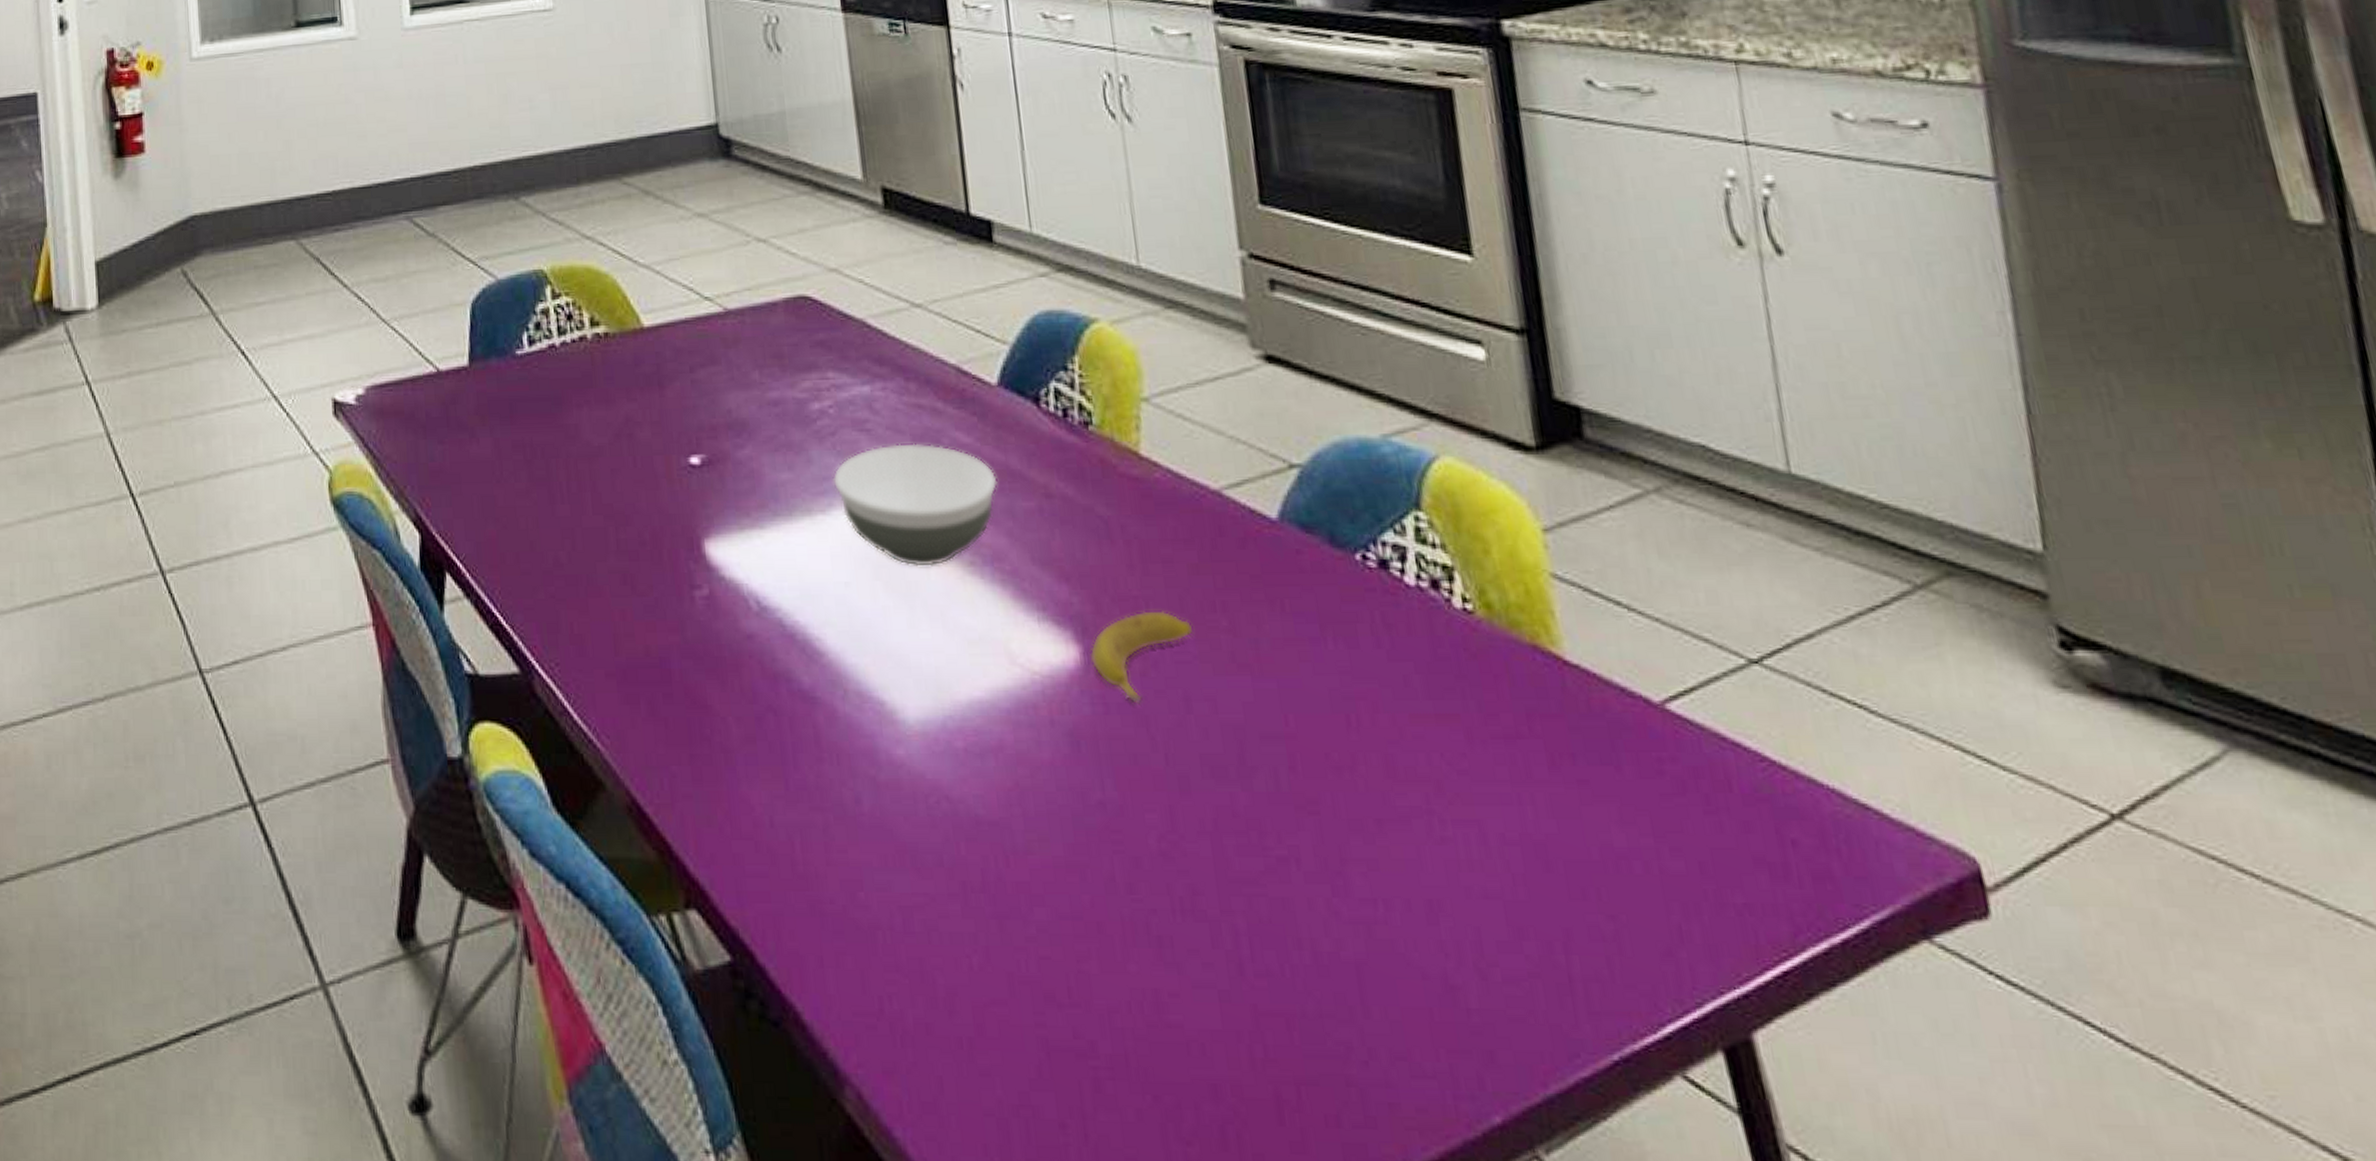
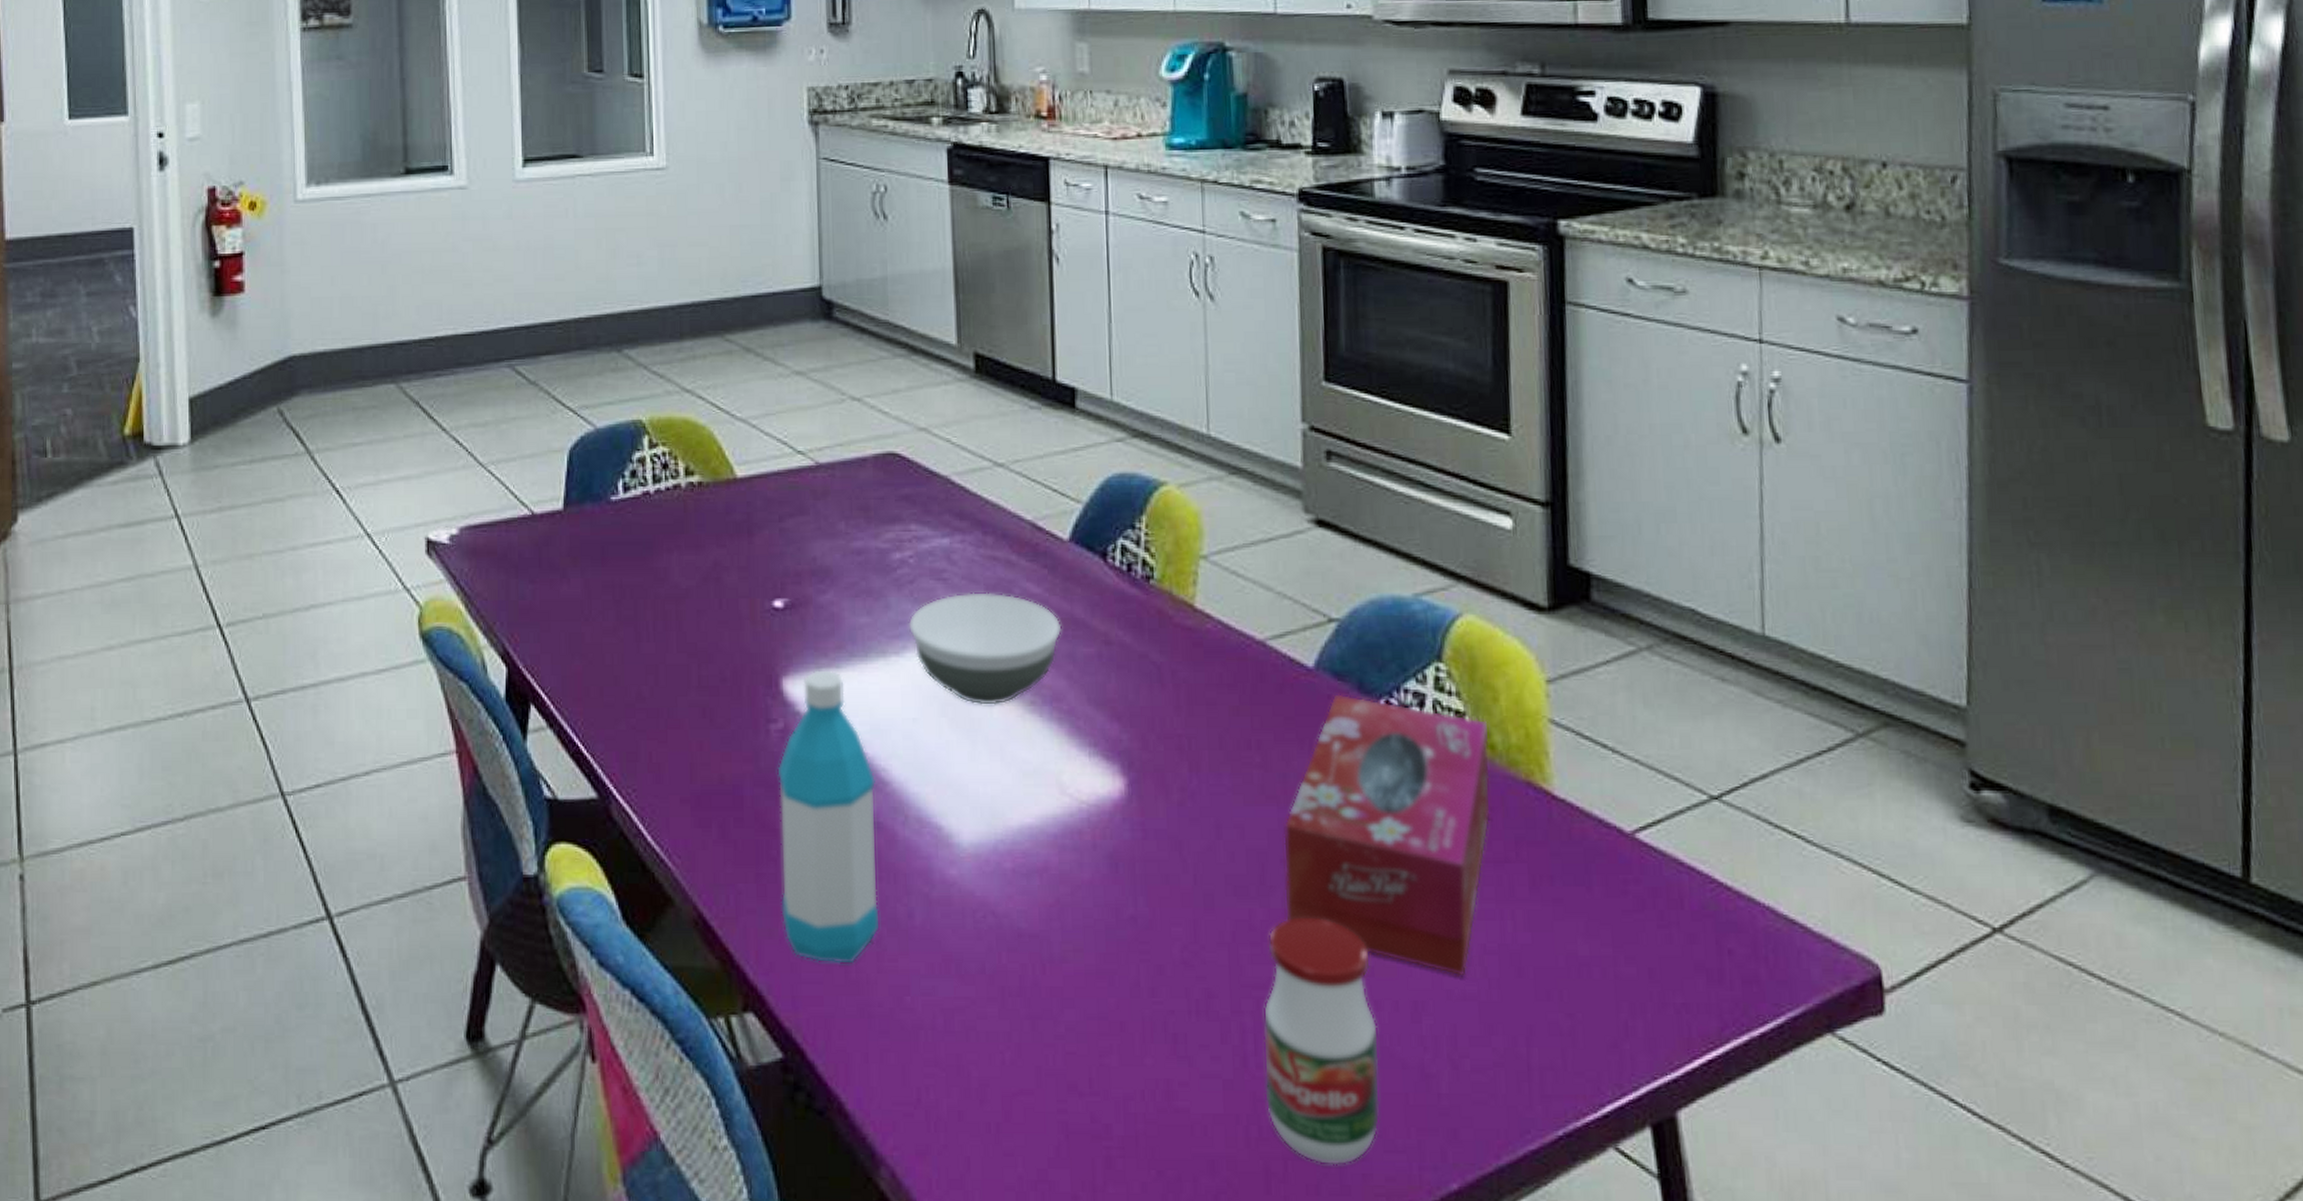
water bottle: none [705,529,827,857] -> present [777,669,881,965]
banana: present [1090,610,1194,704] -> none [1134,748,1229,830]
jar: none [1254,802,1403,1093] -> present [1263,917,1380,1166]
tissue box: none [1260,548,1495,871] -> present [1283,694,1491,976]

